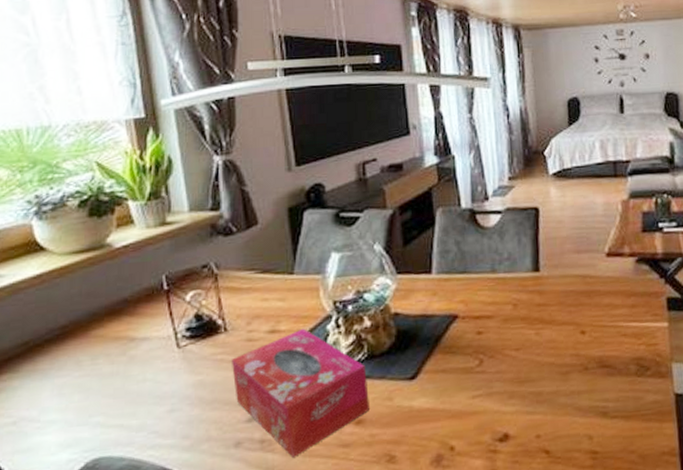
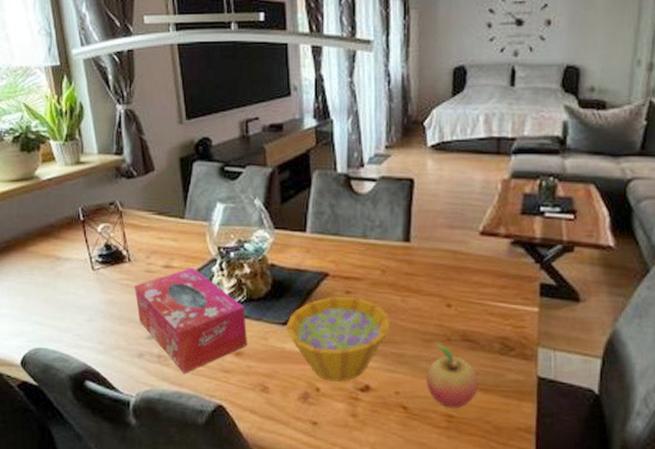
bowl: none [413,337,526,436] -> present [286,295,390,382]
fruit: none [567,374,620,444] -> present [426,344,478,409]

